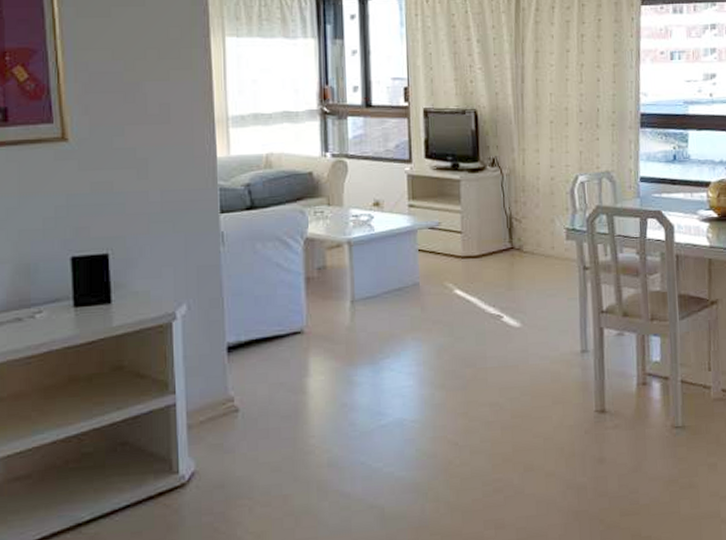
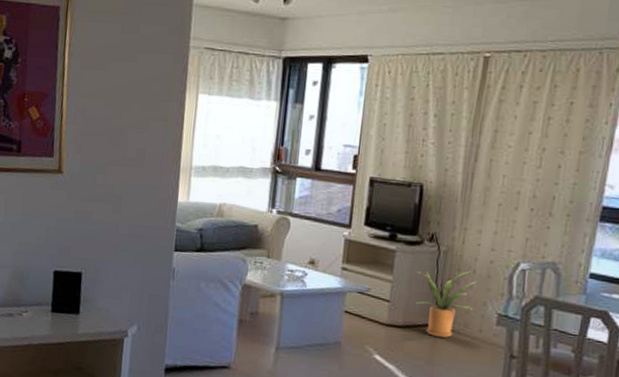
house plant: none [484,190,543,261] -> present [416,269,477,338]

